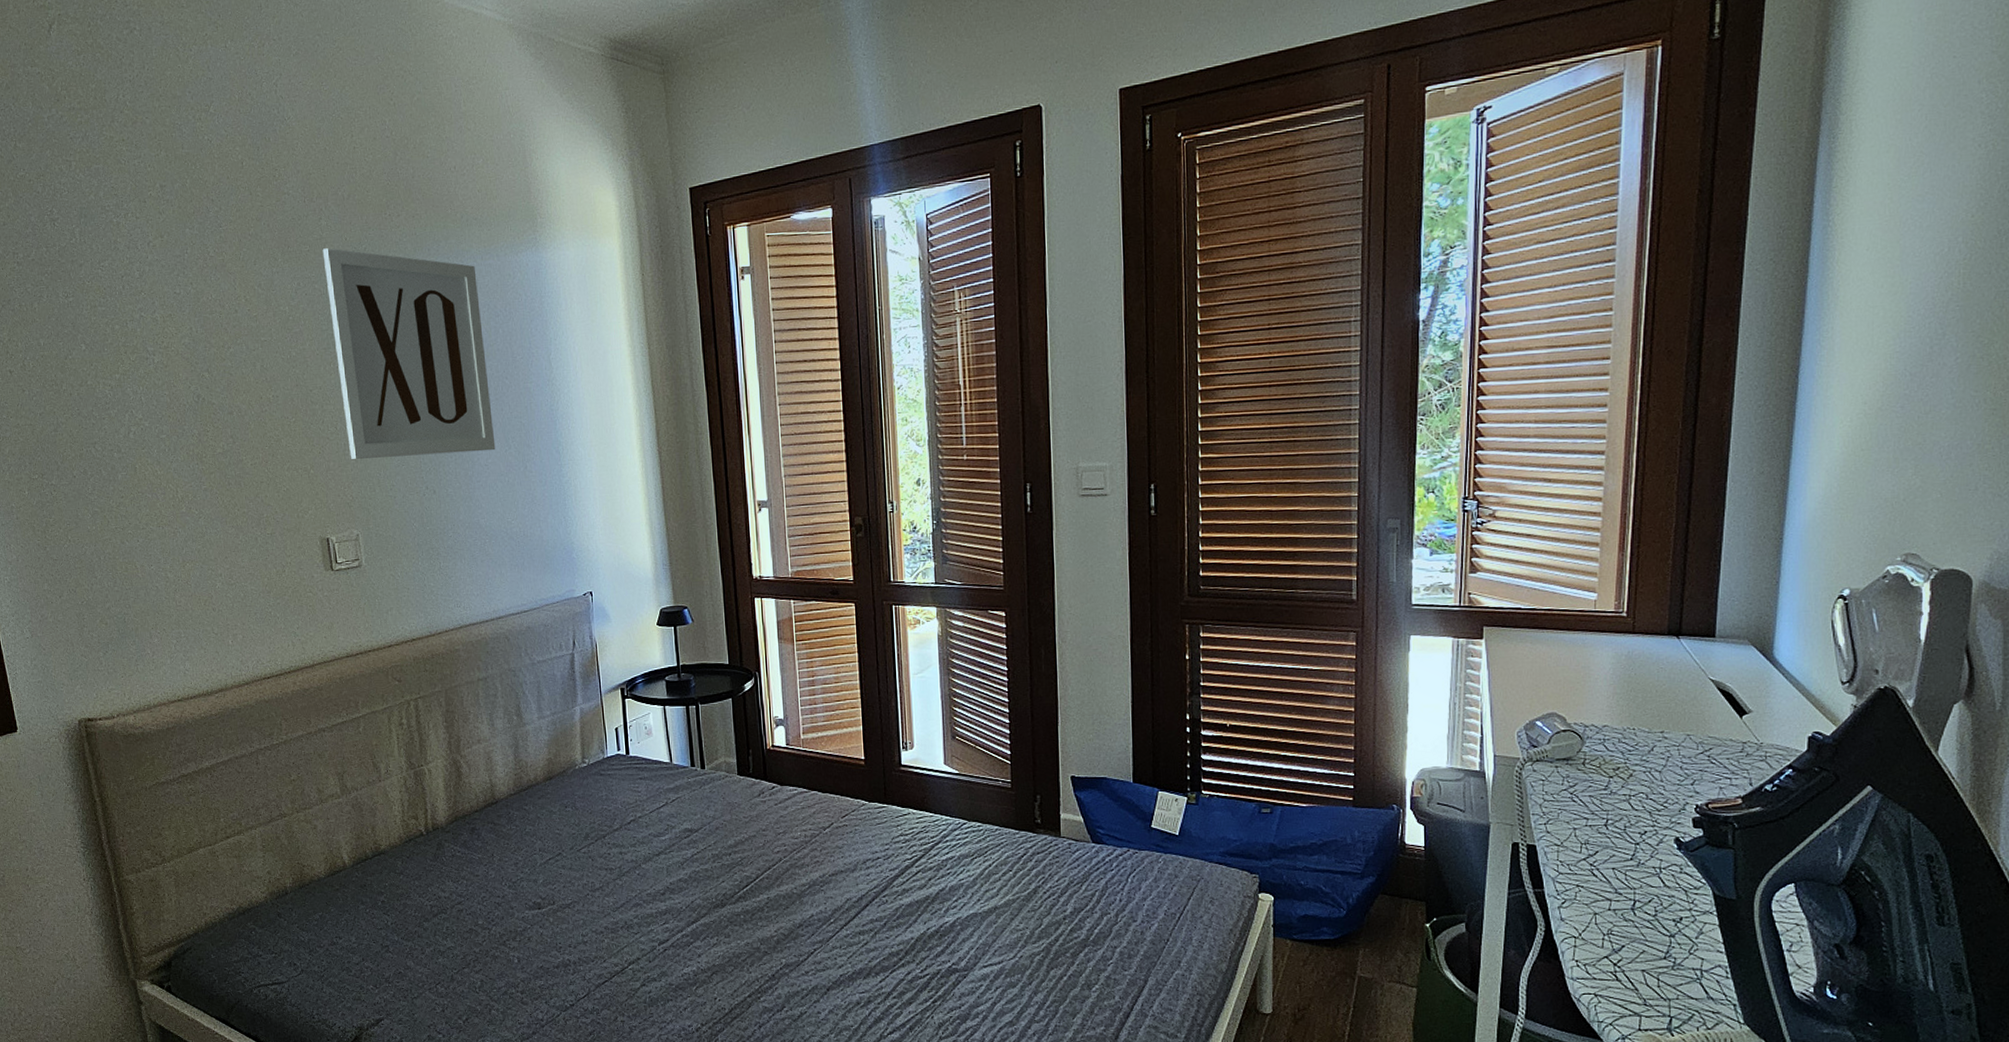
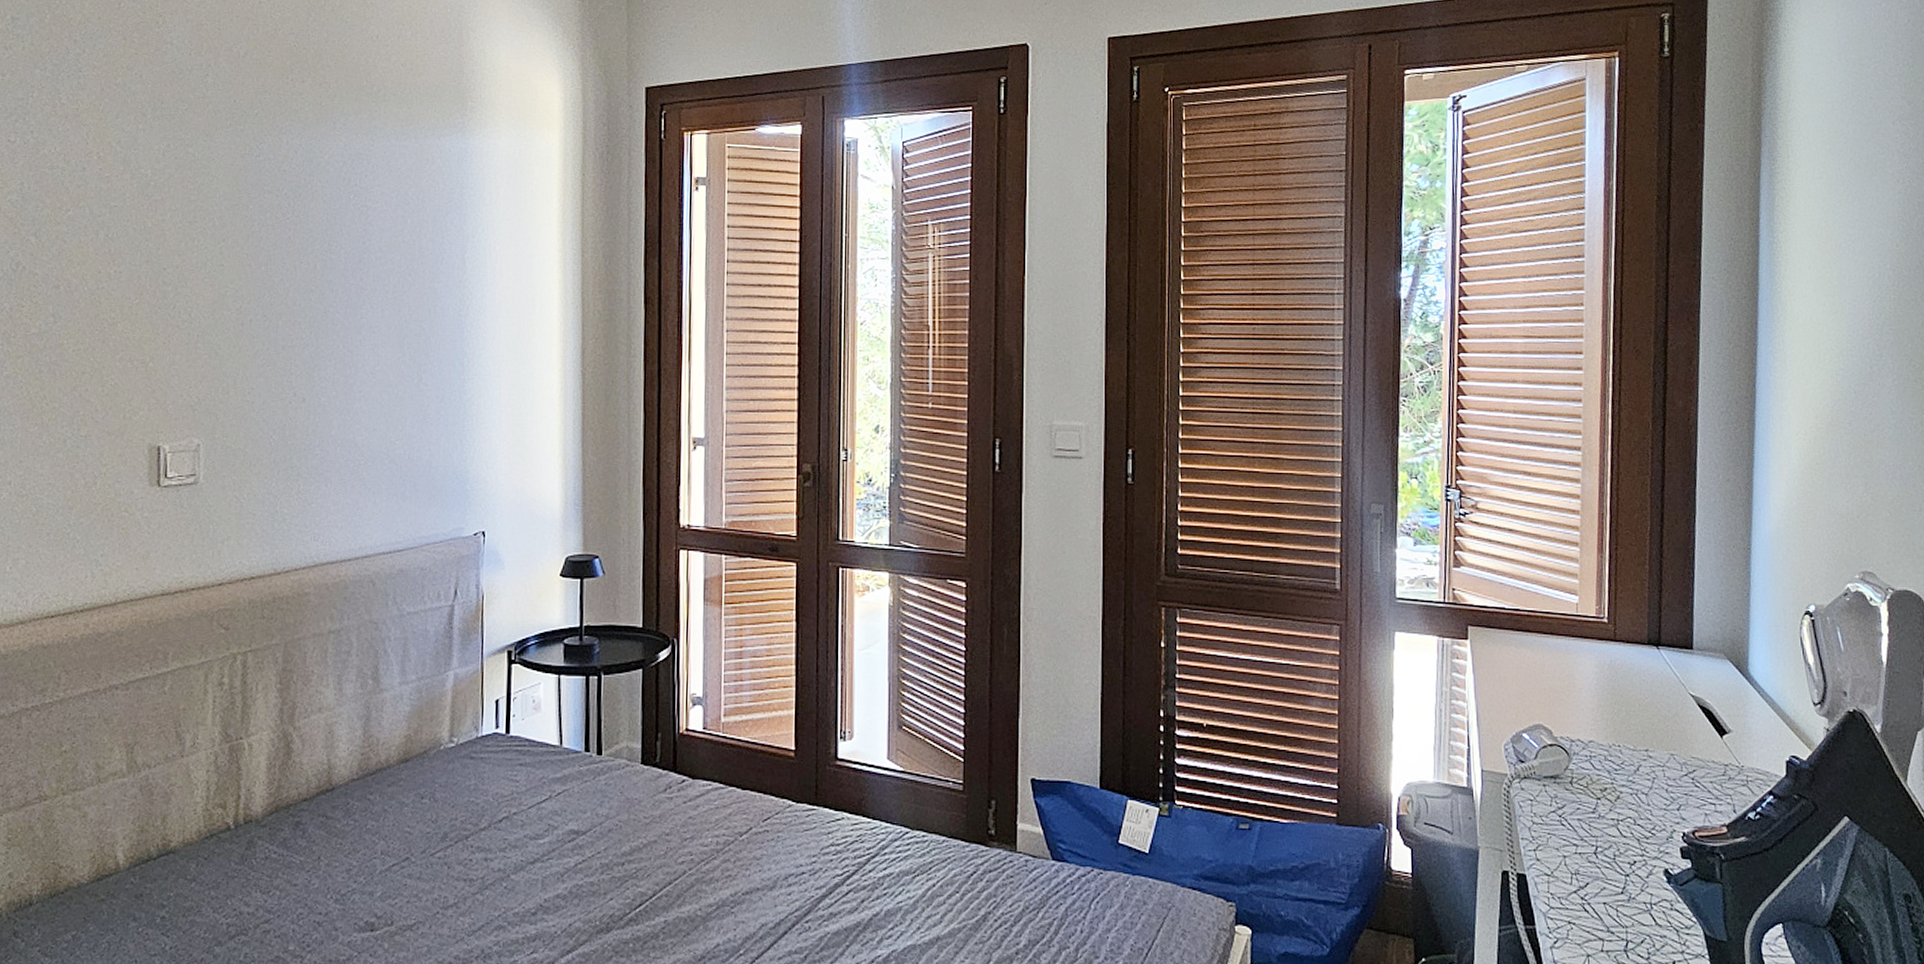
wall art: present [322,248,496,459] -> none [203,109,388,357]

